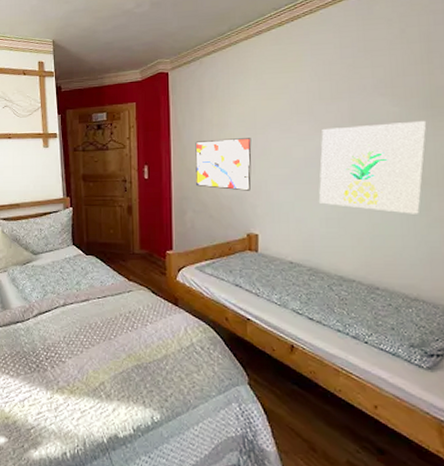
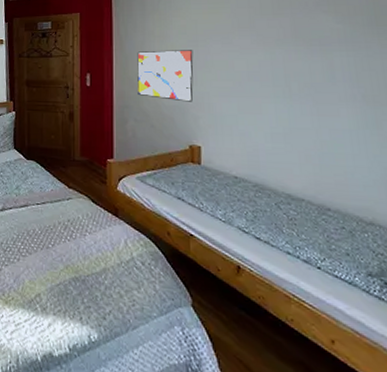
wall art: present [318,120,427,214] -> none [262,38,373,133]

